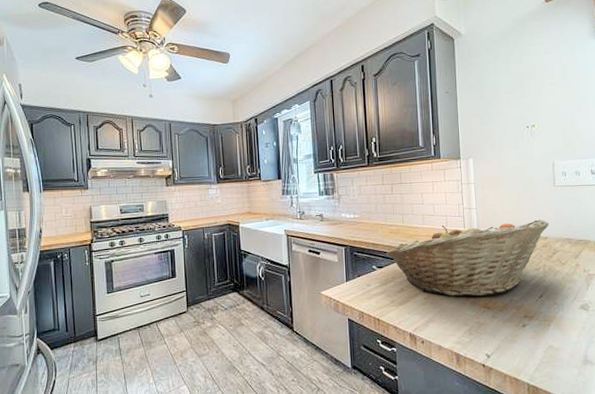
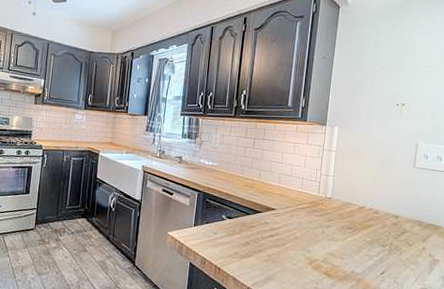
fruit basket: present [385,219,550,297] -> none [237,187,403,265]

